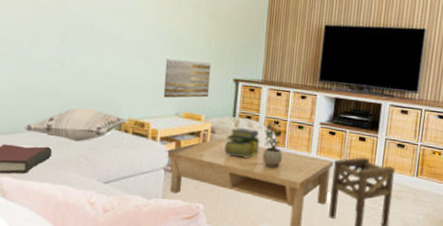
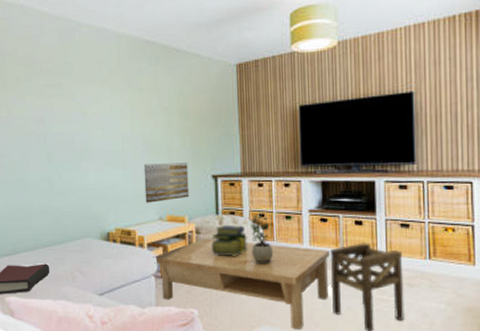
decorative pillow: present [23,107,129,142] -> none [23,222,115,256]

